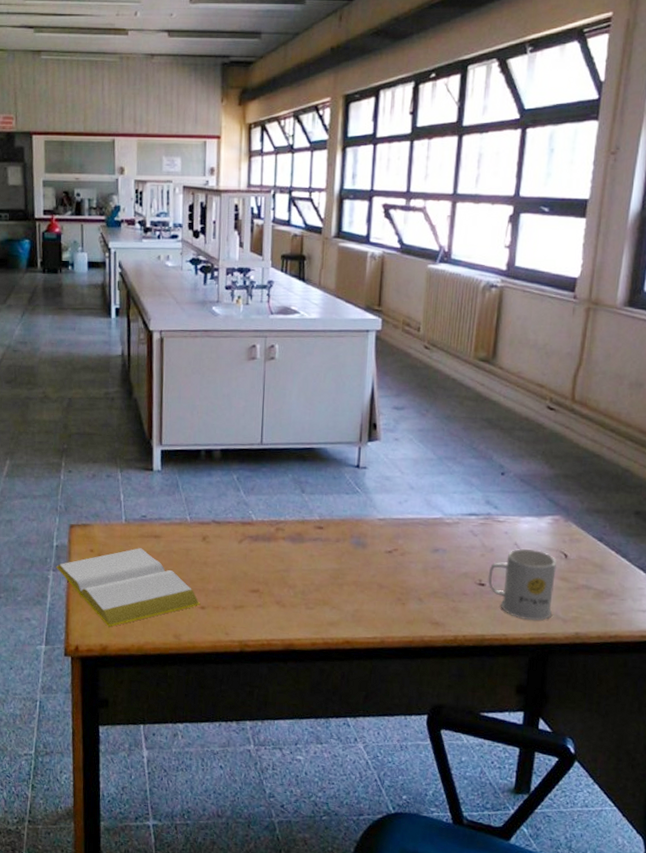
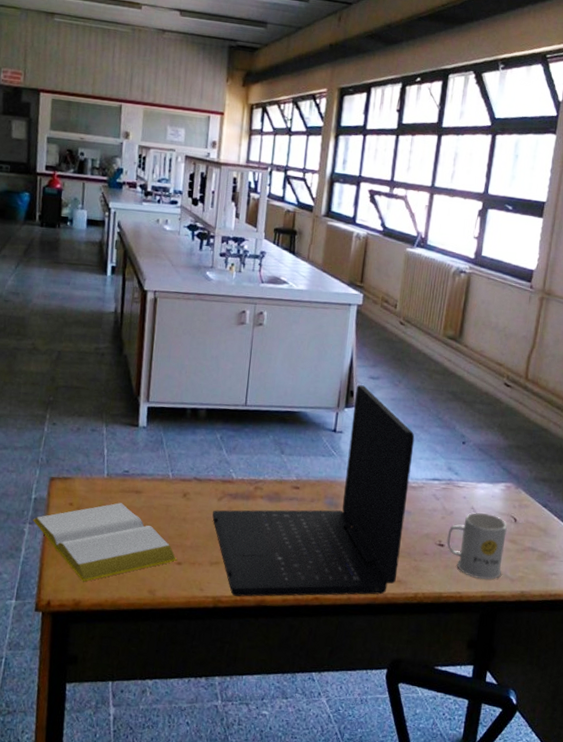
laptop: none [233,416,447,641] -> present [212,385,415,597]

